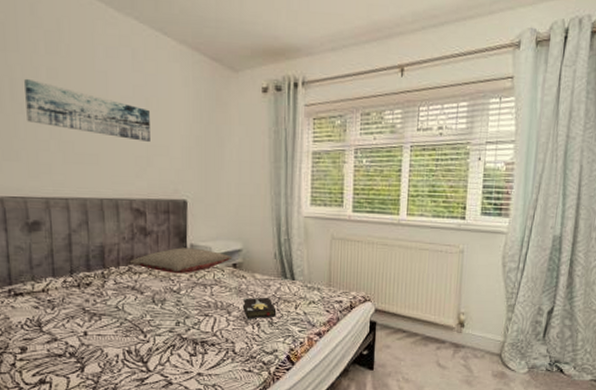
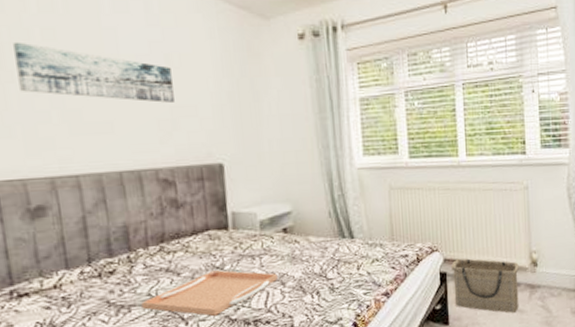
serving tray: none [110,294,224,332] -> present [141,270,278,316]
pillow: present [129,248,233,274] -> none [160,216,282,248]
hardback book: present [242,297,277,319] -> none [297,260,338,289]
basket: none [381,310,446,367] -> present [451,258,519,313]

